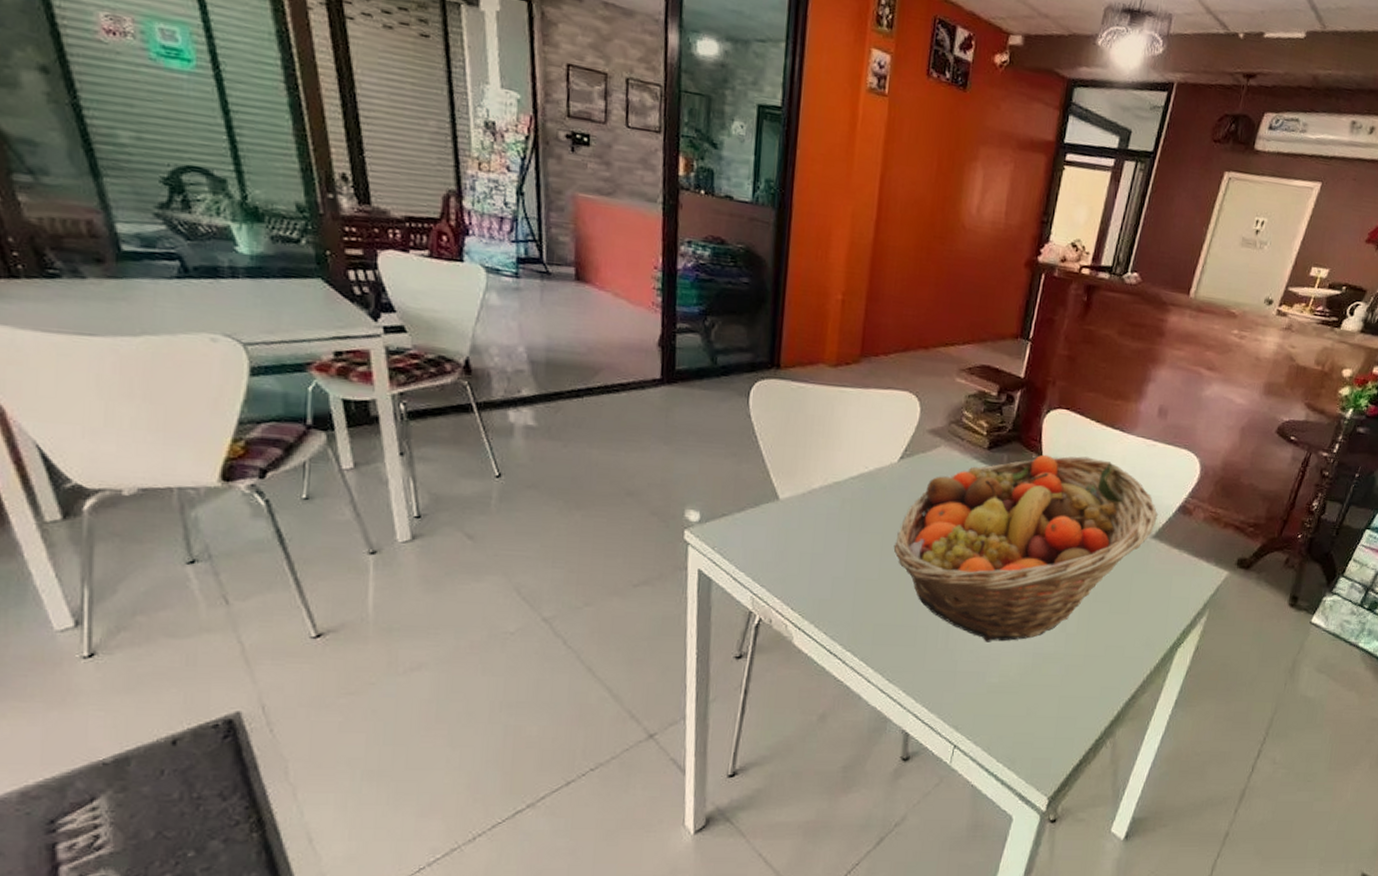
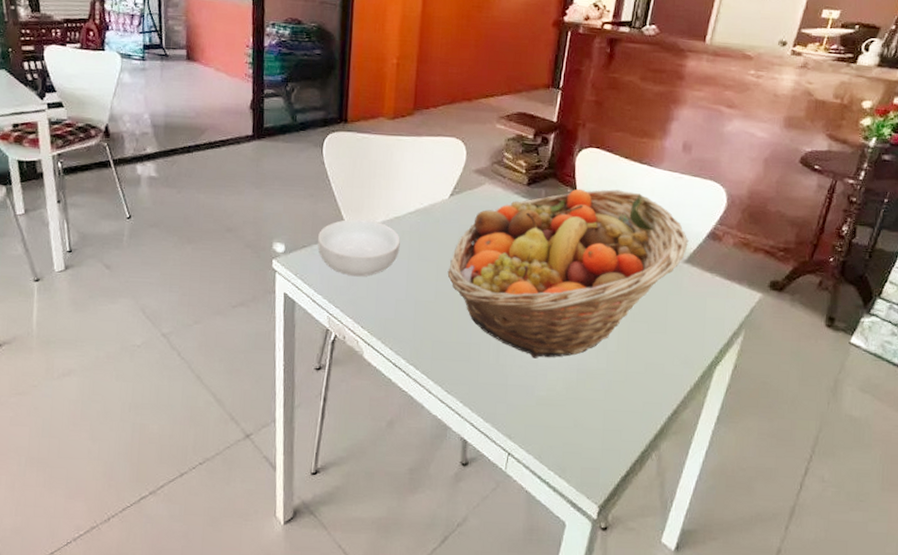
cereal bowl: none [740,483,840,551] -> present [318,219,400,277]

